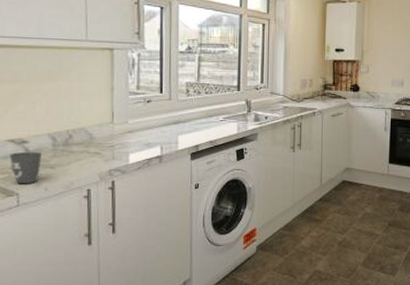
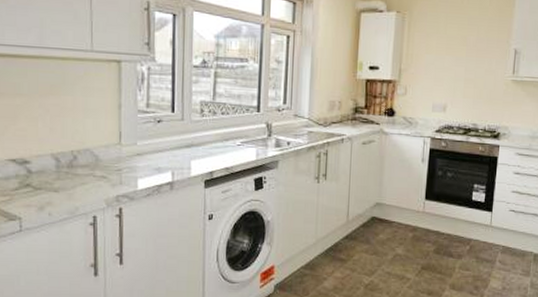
mug: present [9,151,42,184] -> none [10,172,45,208]

